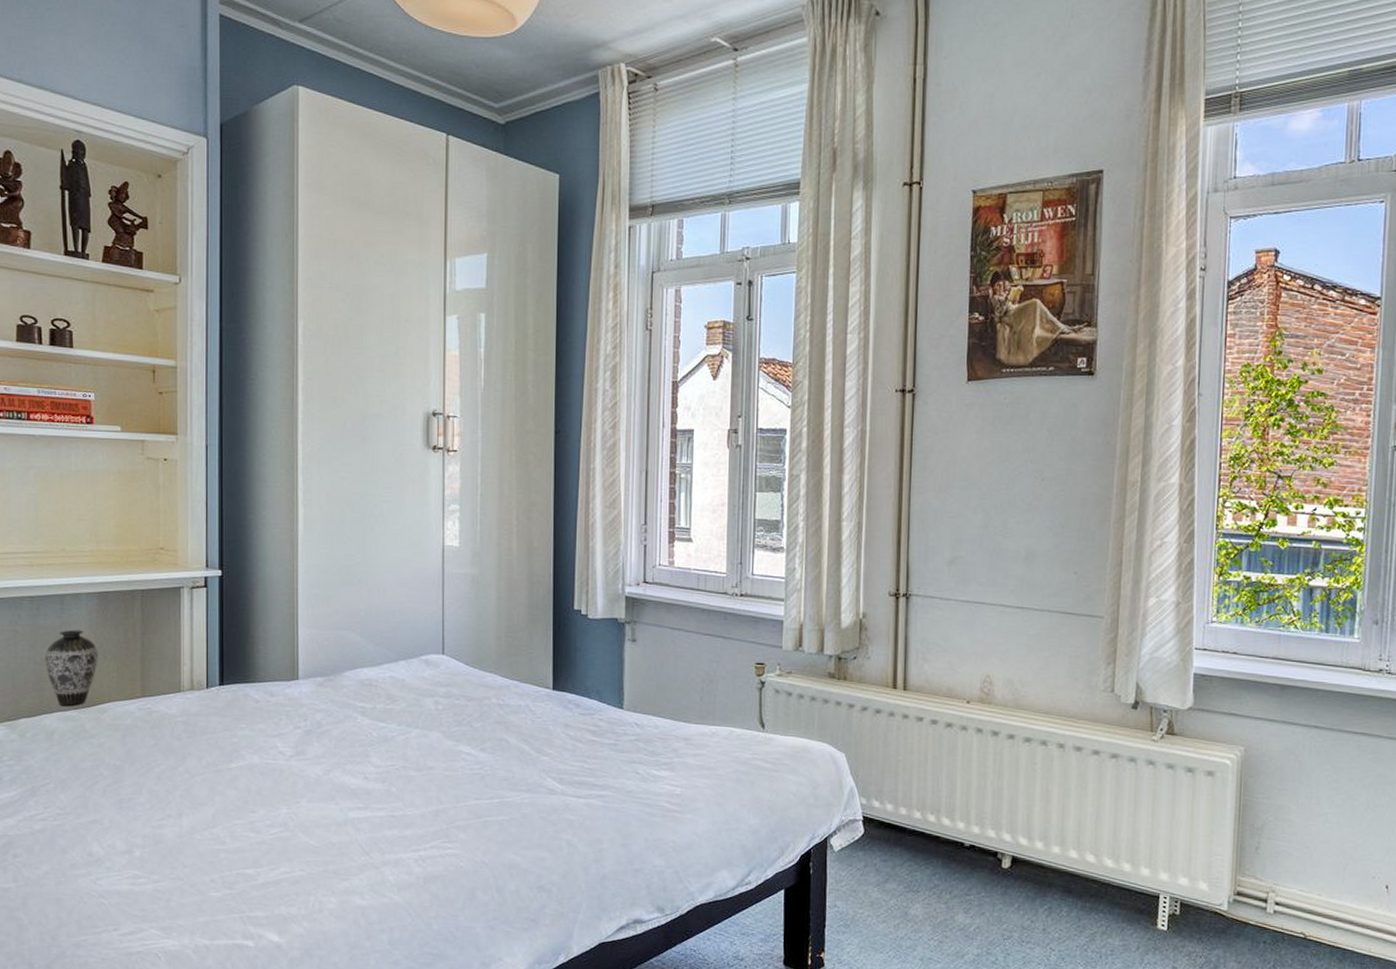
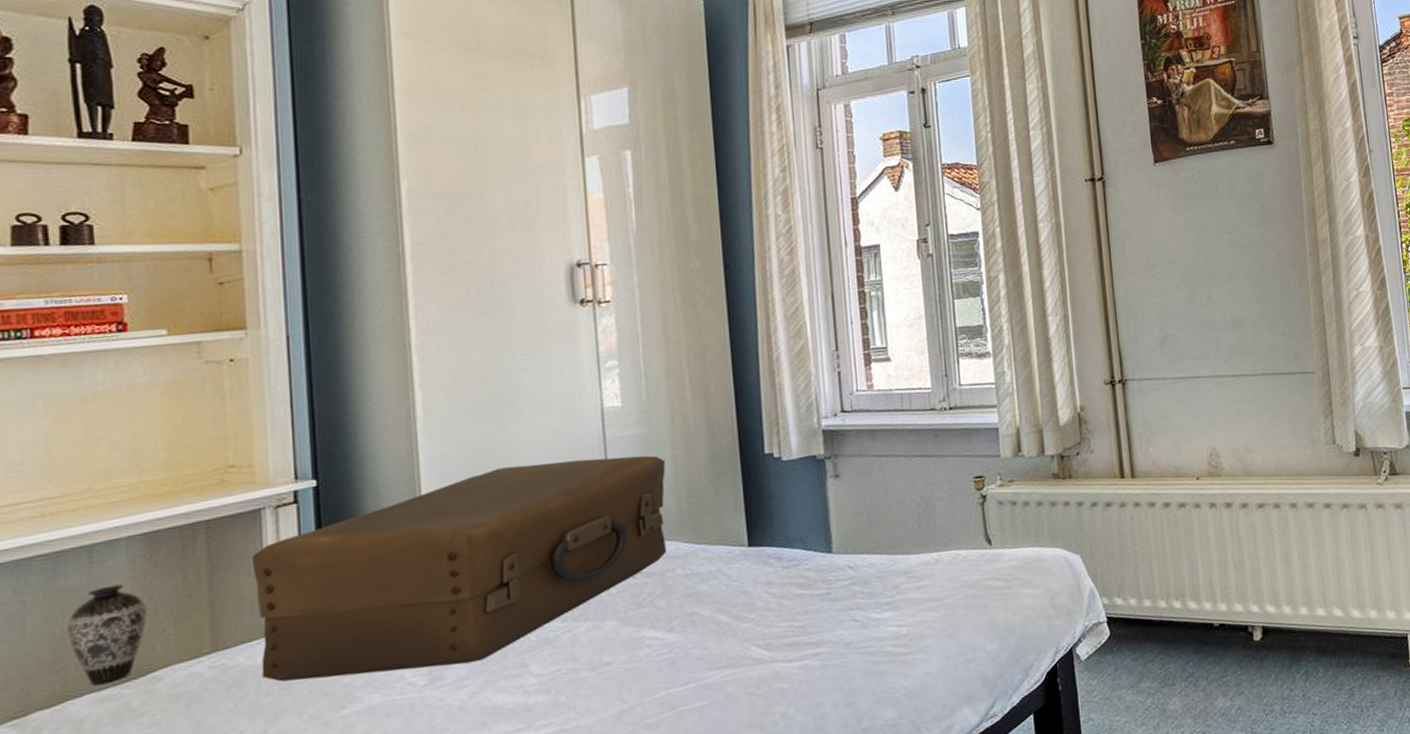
suitcase: none [172,585,490,745] -> present [251,455,666,682]

